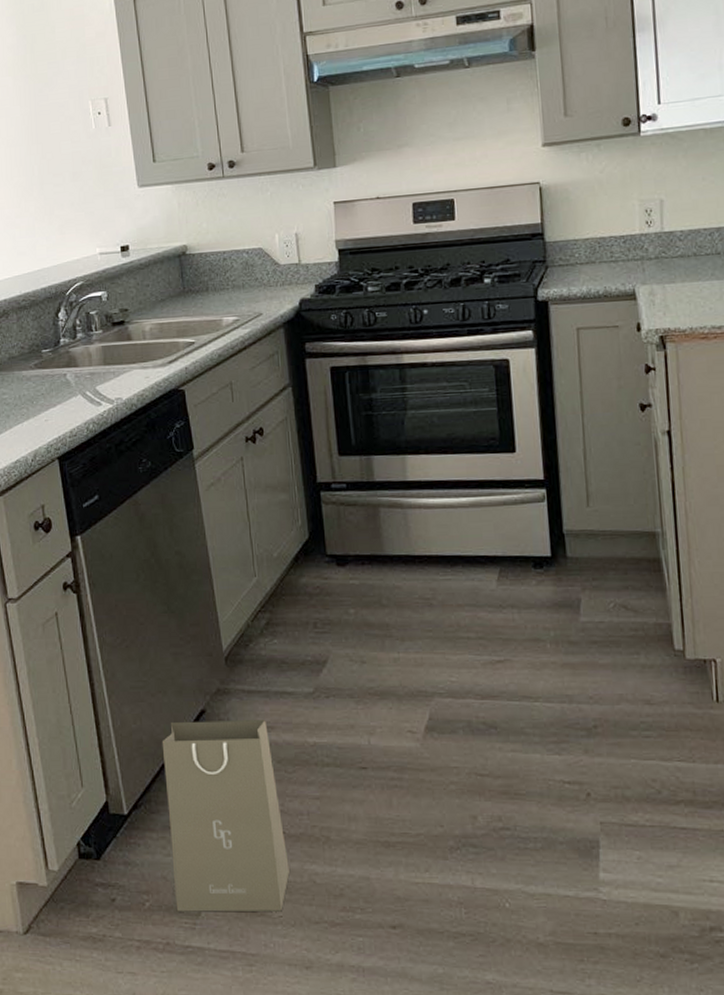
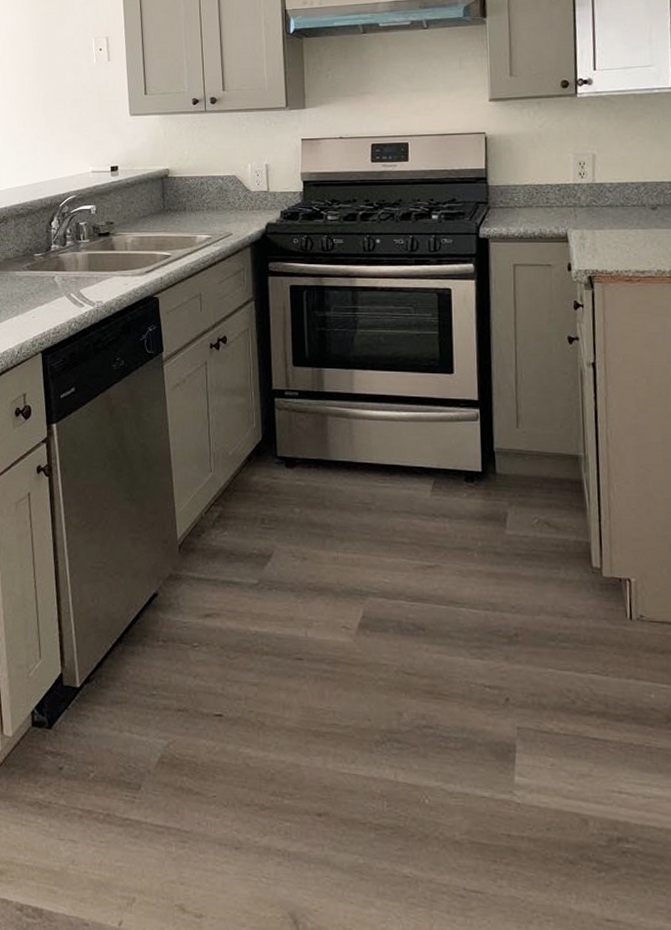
shopping bag: present [161,720,290,912] -> none [116,603,225,792]

